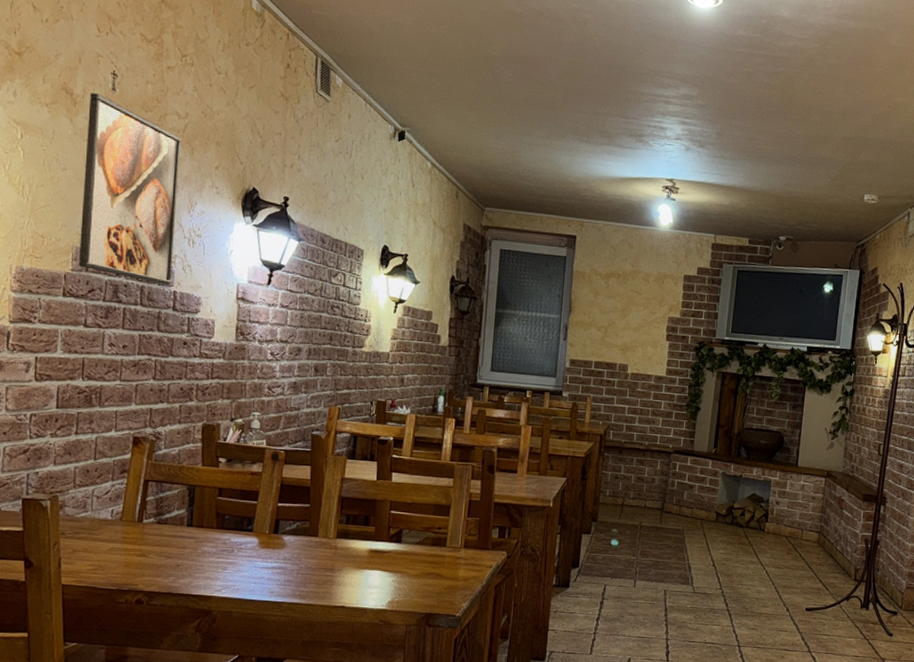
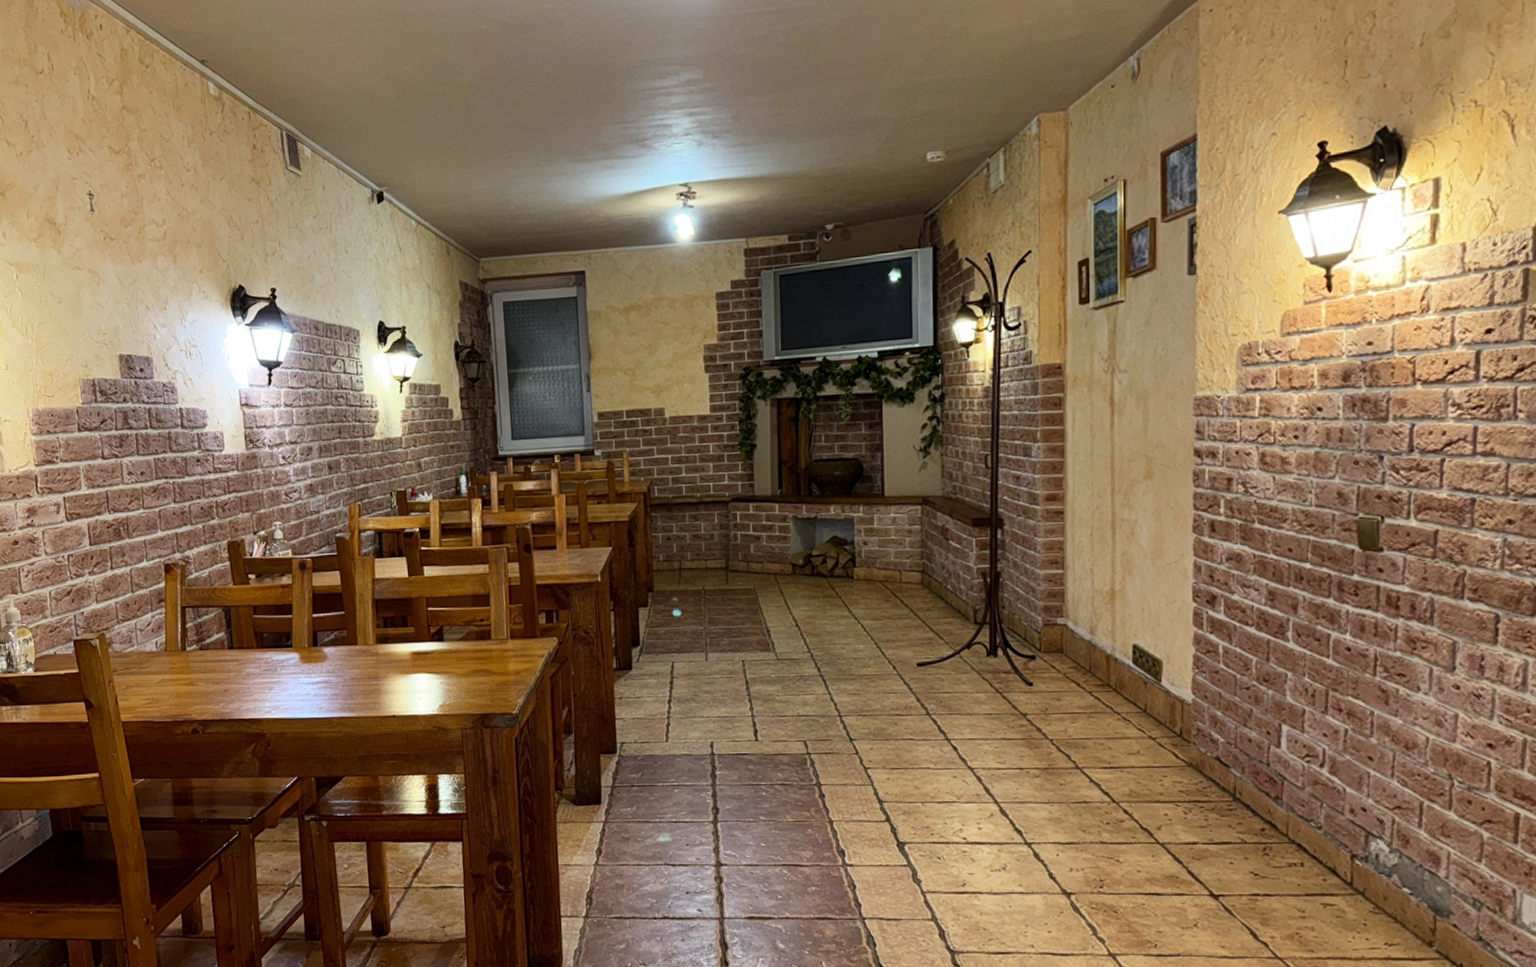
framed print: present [78,93,181,285] -> none [71,218,176,404]

